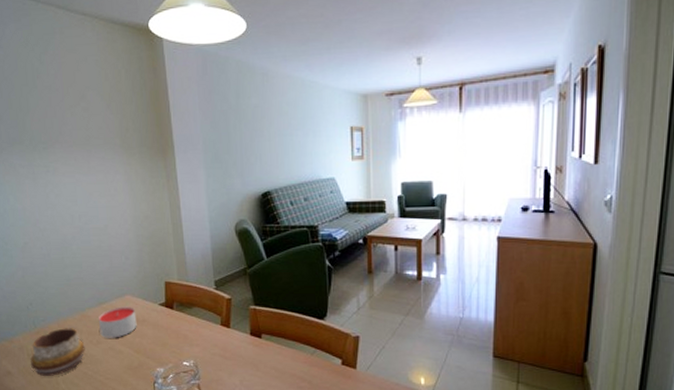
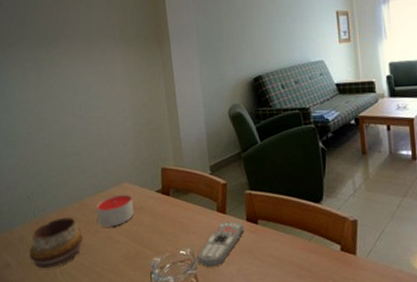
remote control: none [200,335,248,378] -> present [196,221,245,268]

